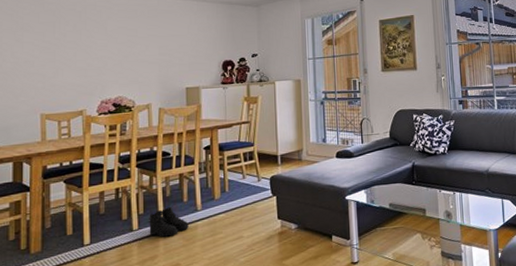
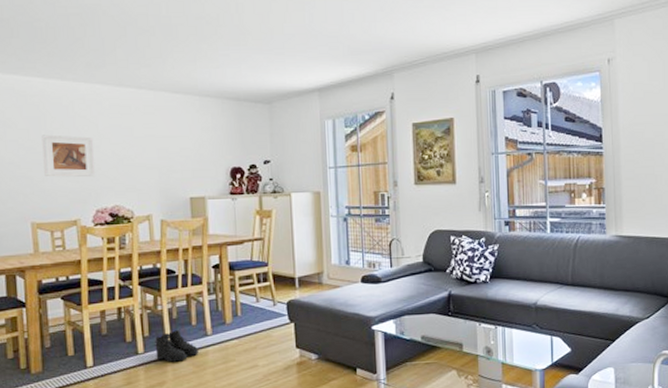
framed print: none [55,36,103,73] -> present [41,134,96,178]

